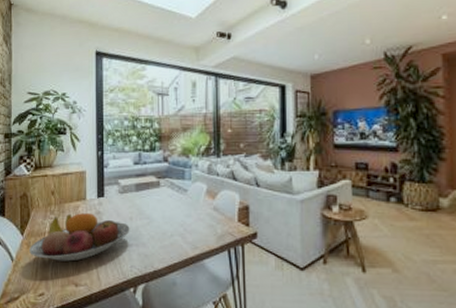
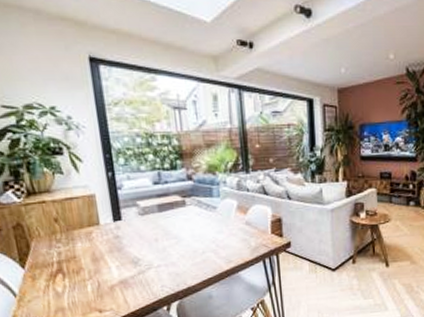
fruit bowl: present [29,213,130,262] -> none [35,238,157,291]

